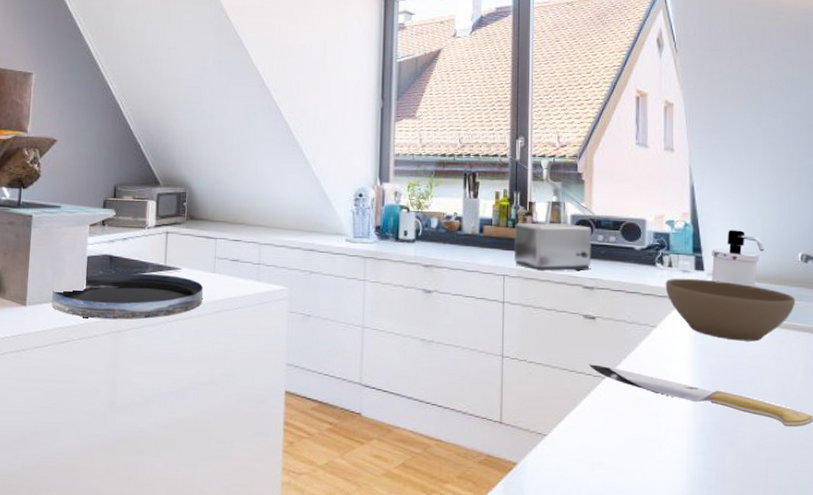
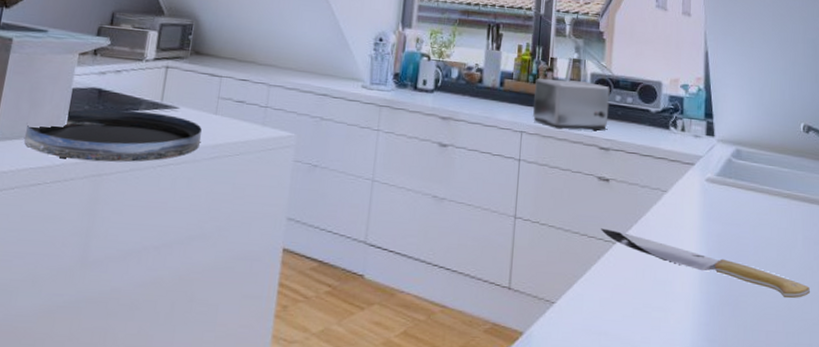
bowl: present [665,278,796,342] -> none [677,143,797,210]
soap dispenser: present [711,230,764,287] -> none [720,97,770,155]

